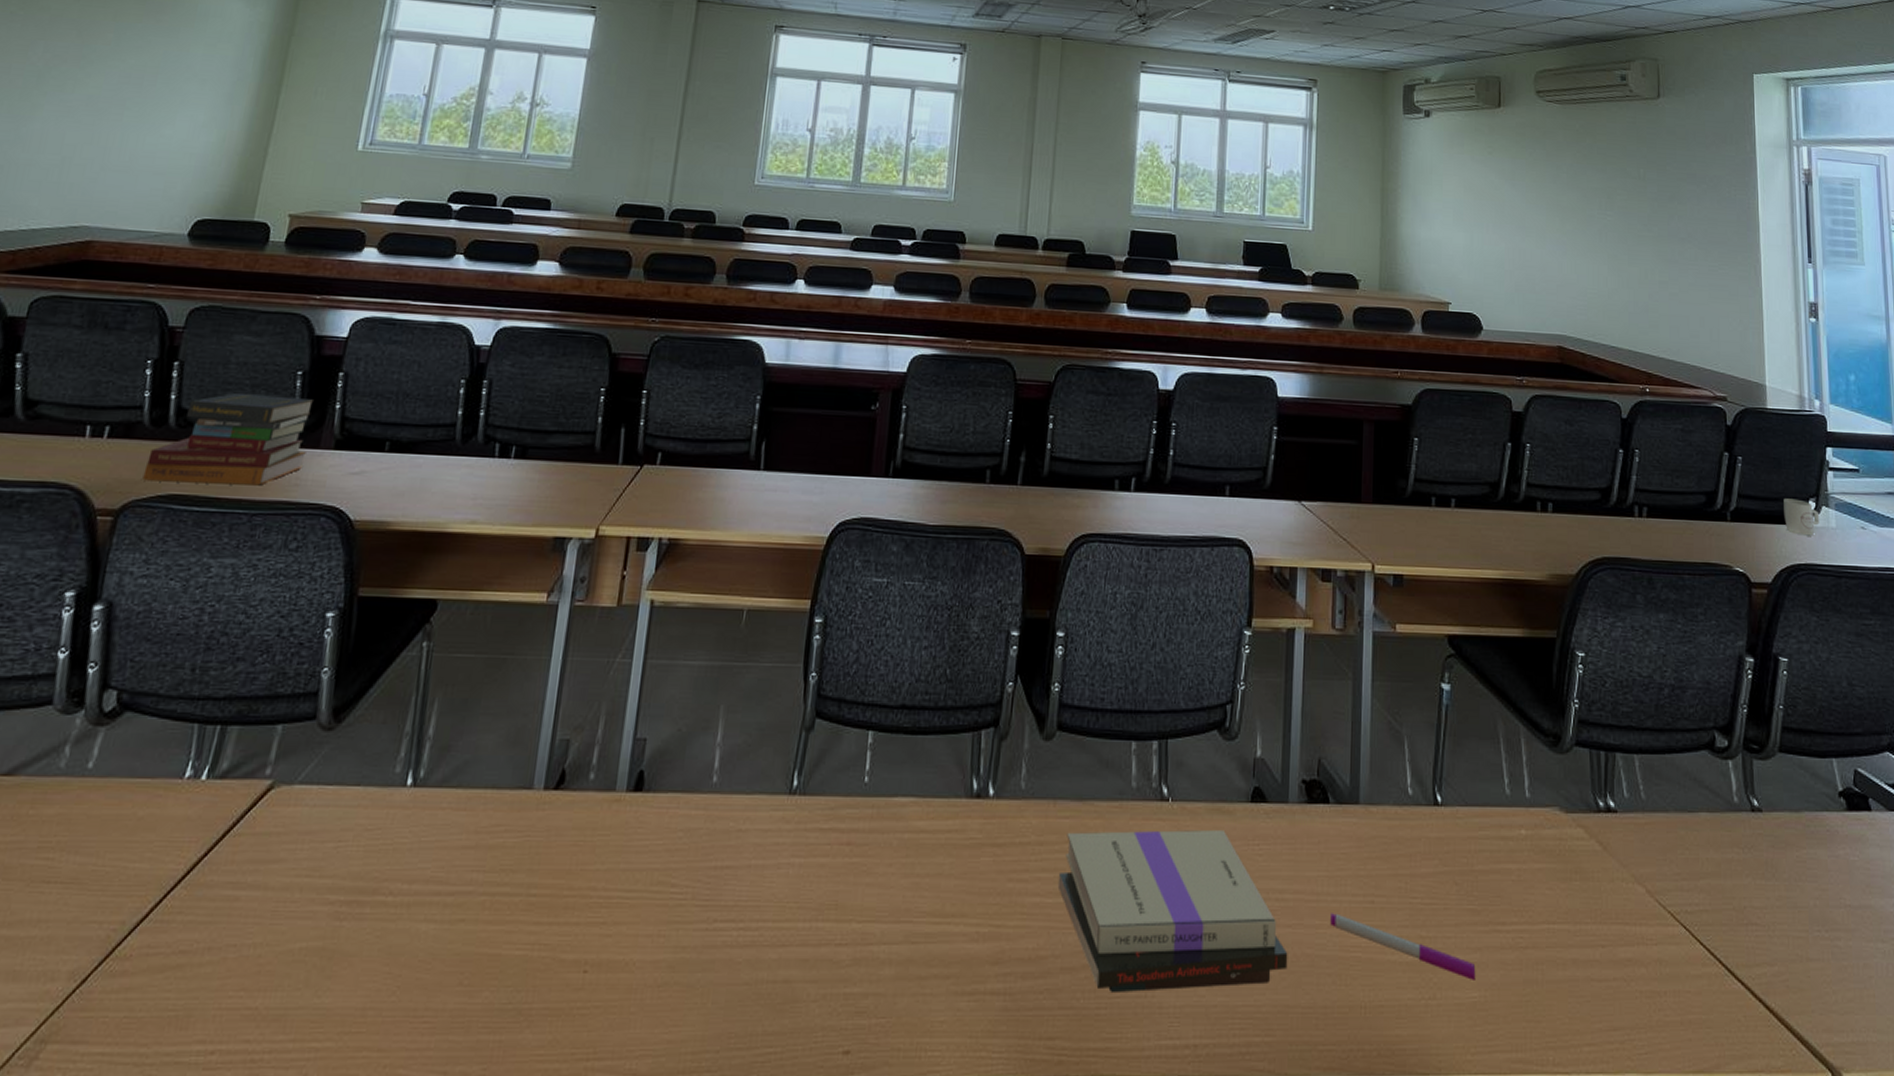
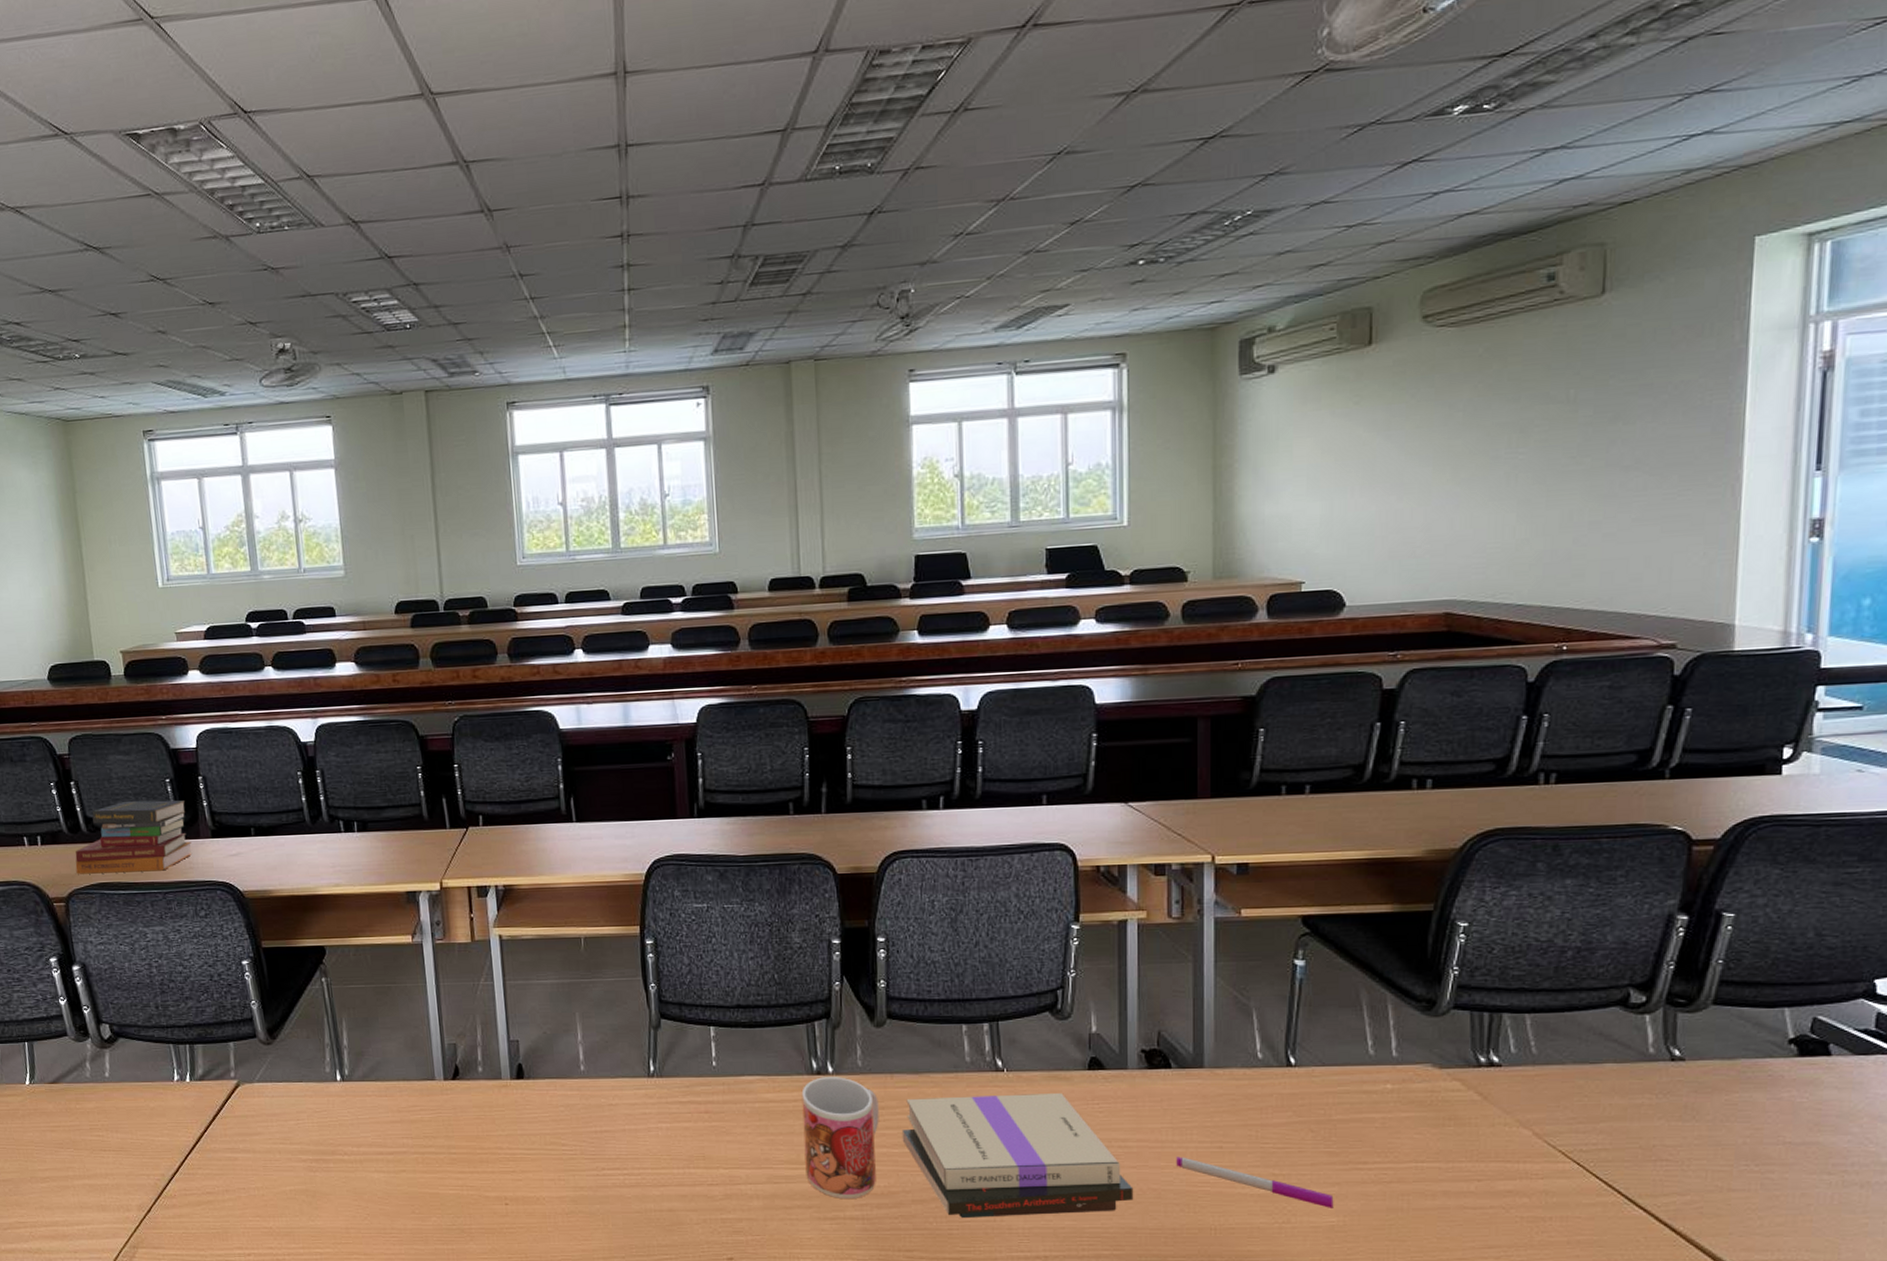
mug: none [948,801,1038,967] -> present [801,1077,879,1200]
mug: present [1783,498,1820,536] -> none [1745,747,1797,786]

